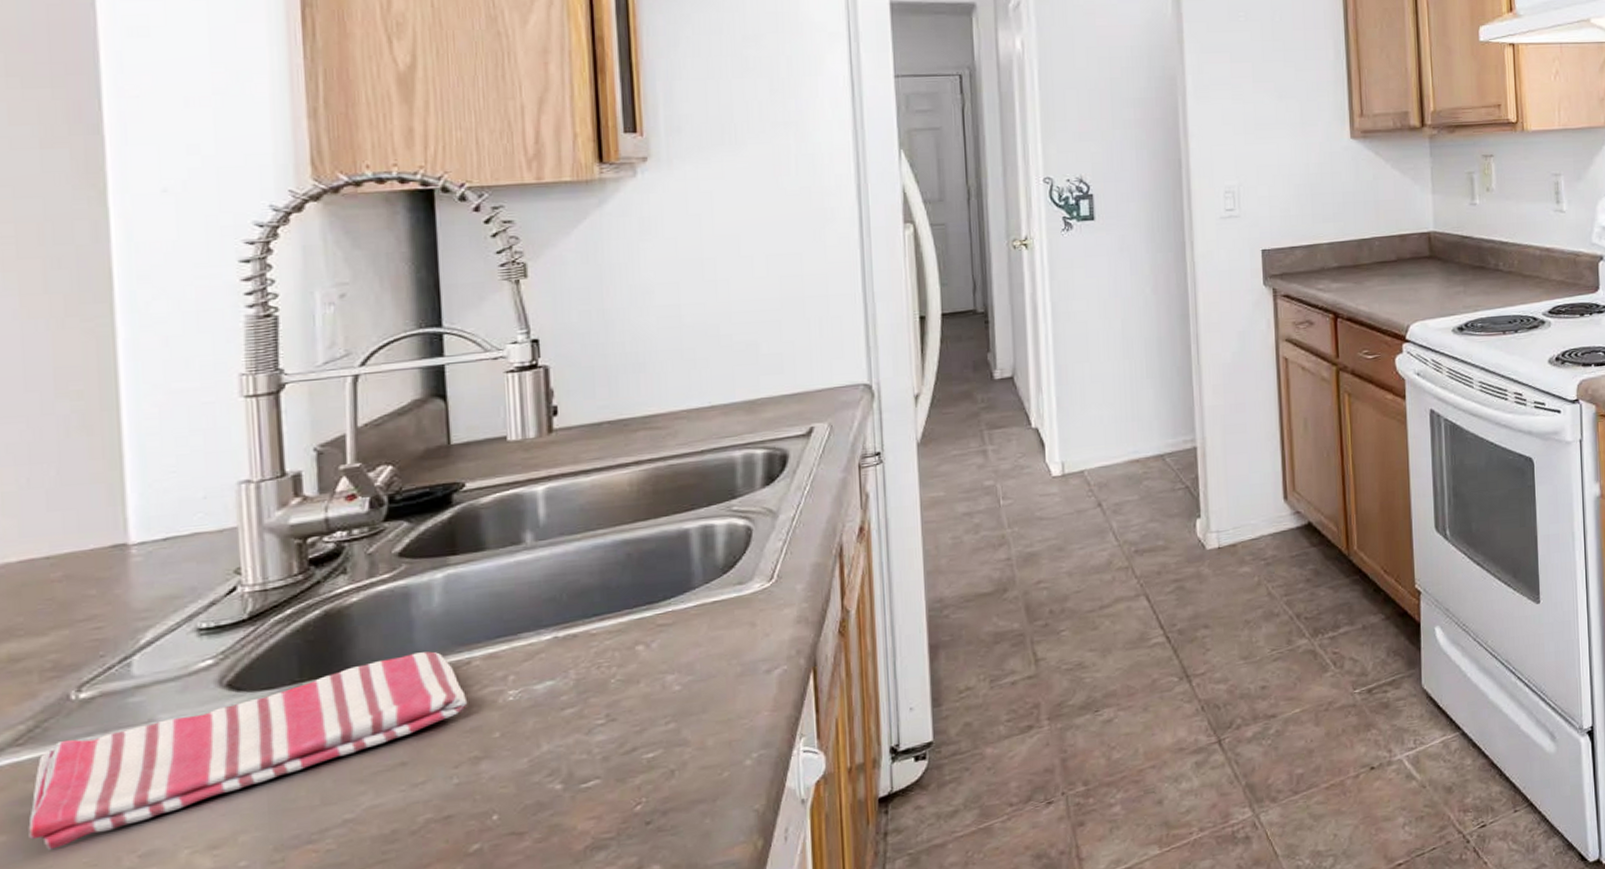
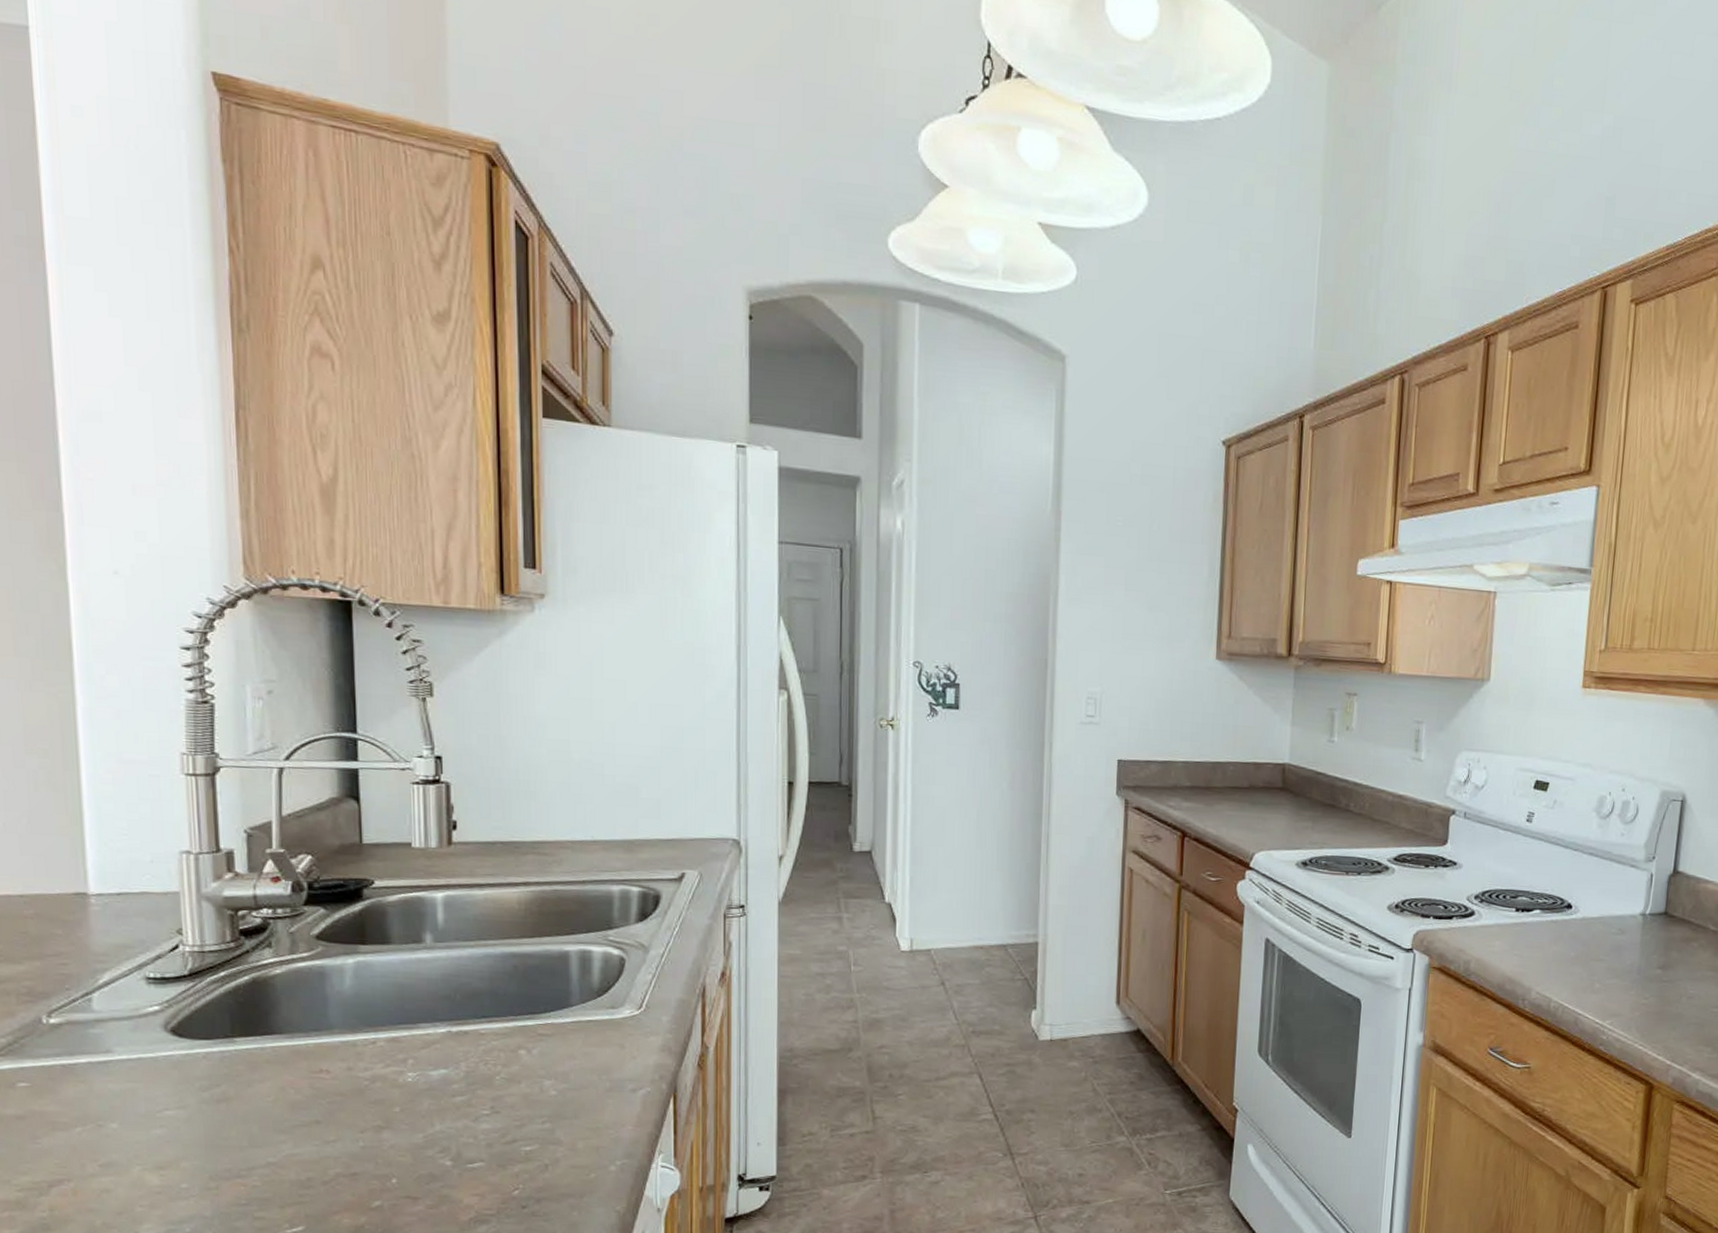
dish towel: present [28,651,468,850] -> none [10,1027,373,1148]

